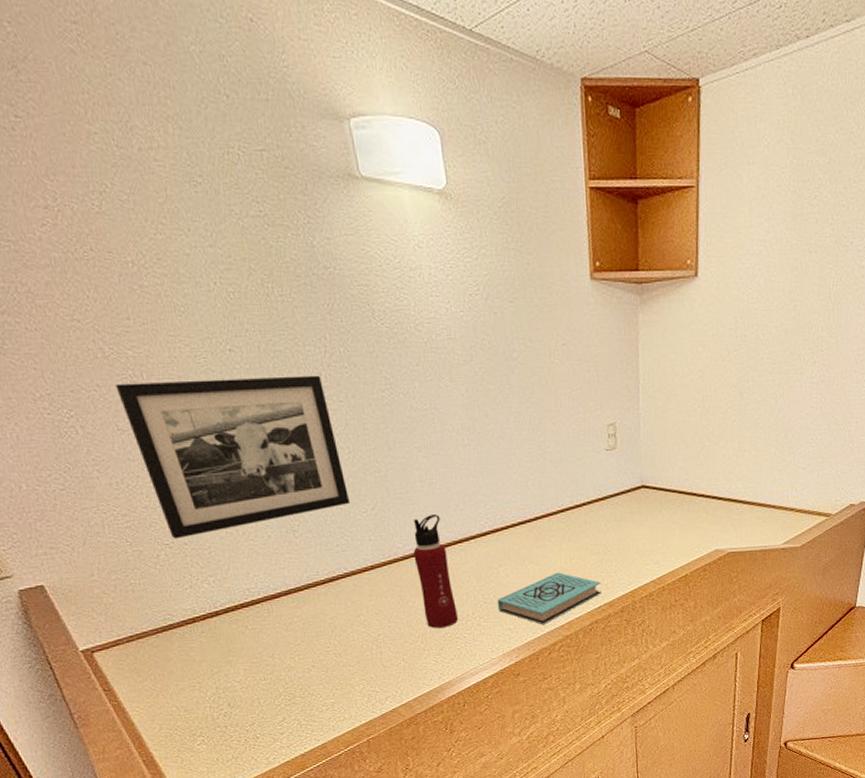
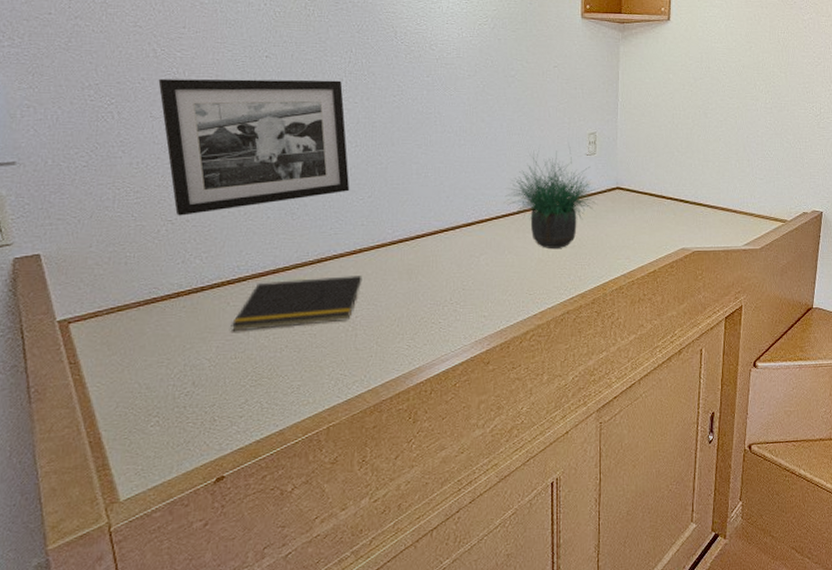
notepad: none [253,593,379,655] -> present [230,276,363,332]
water bottle: present [413,515,458,628] -> none [401,205,435,312]
book: present [497,572,602,625] -> none [474,263,575,314]
potted plant: none [519,442,622,556] -> present [505,147,599,248]

